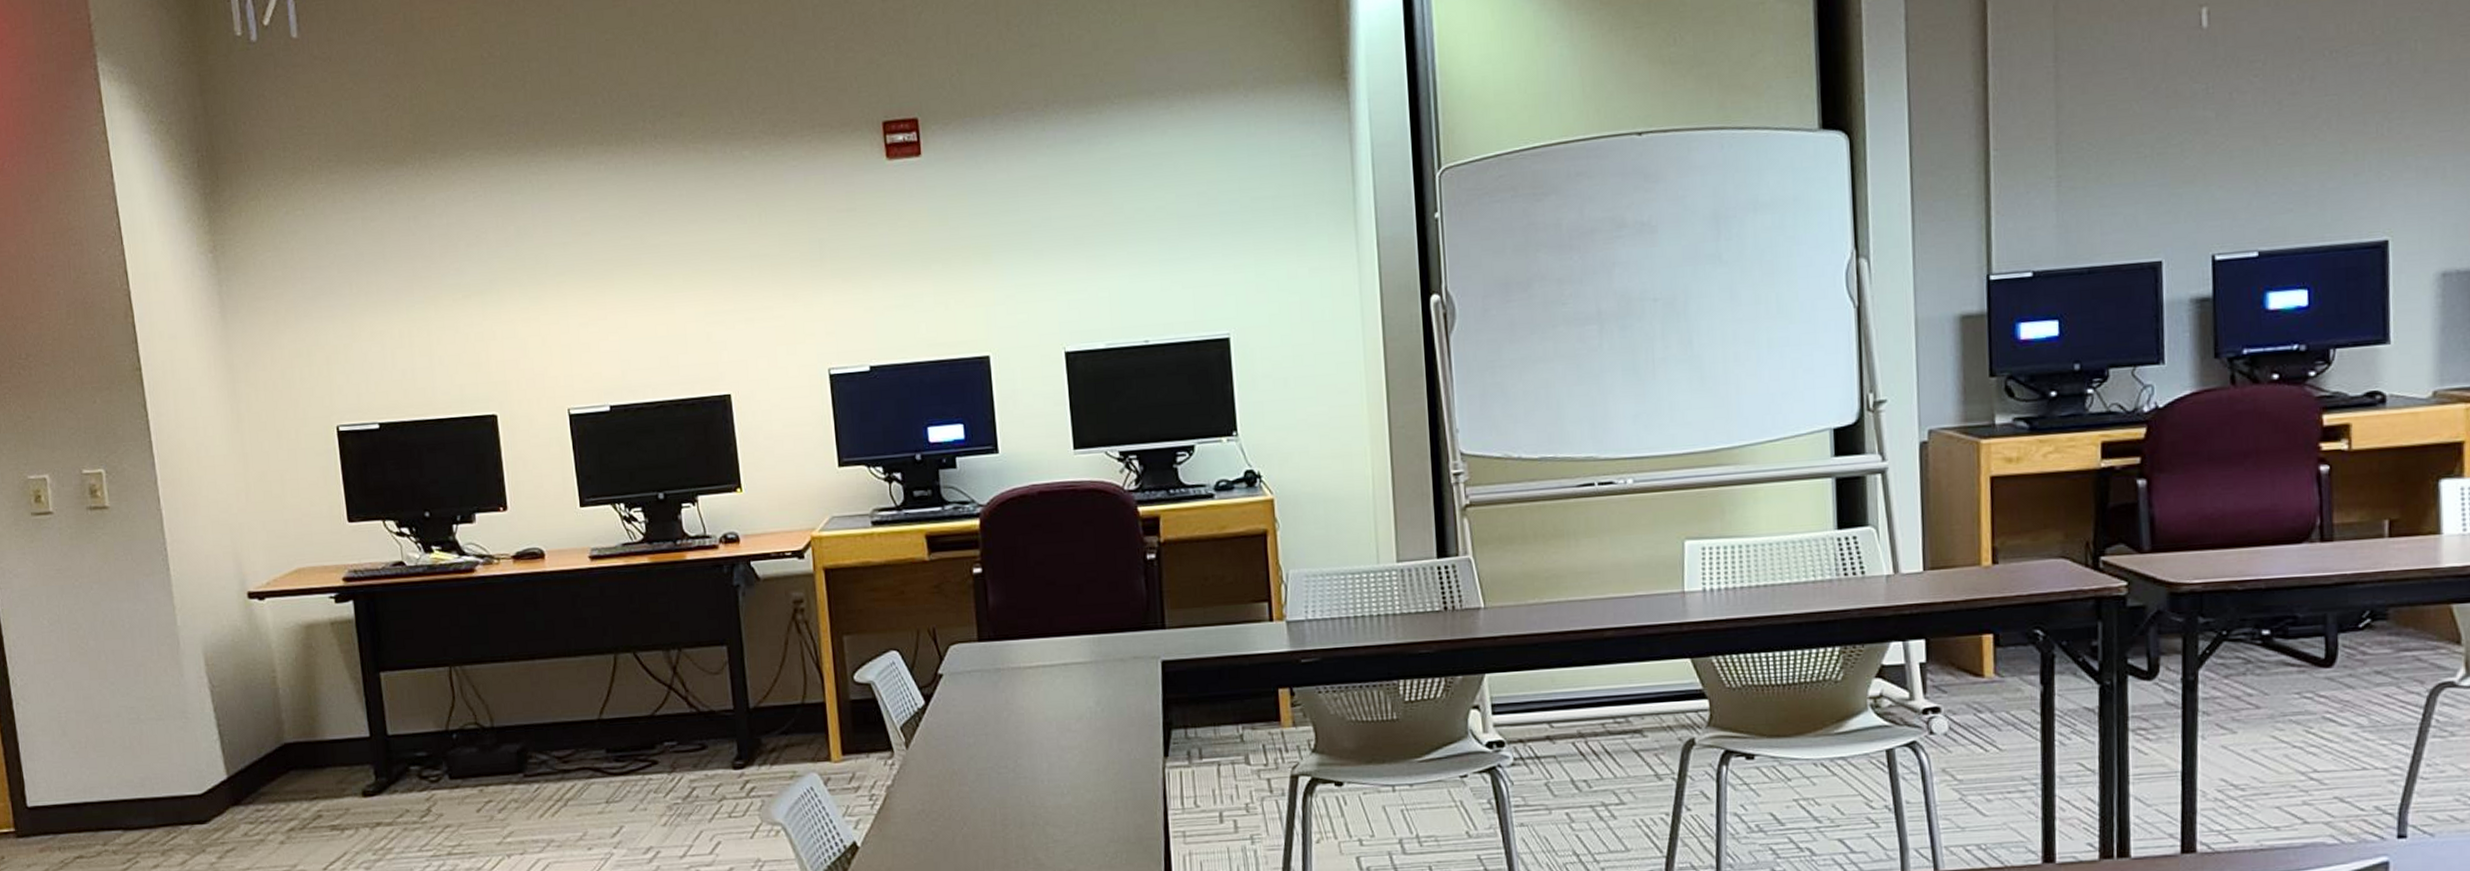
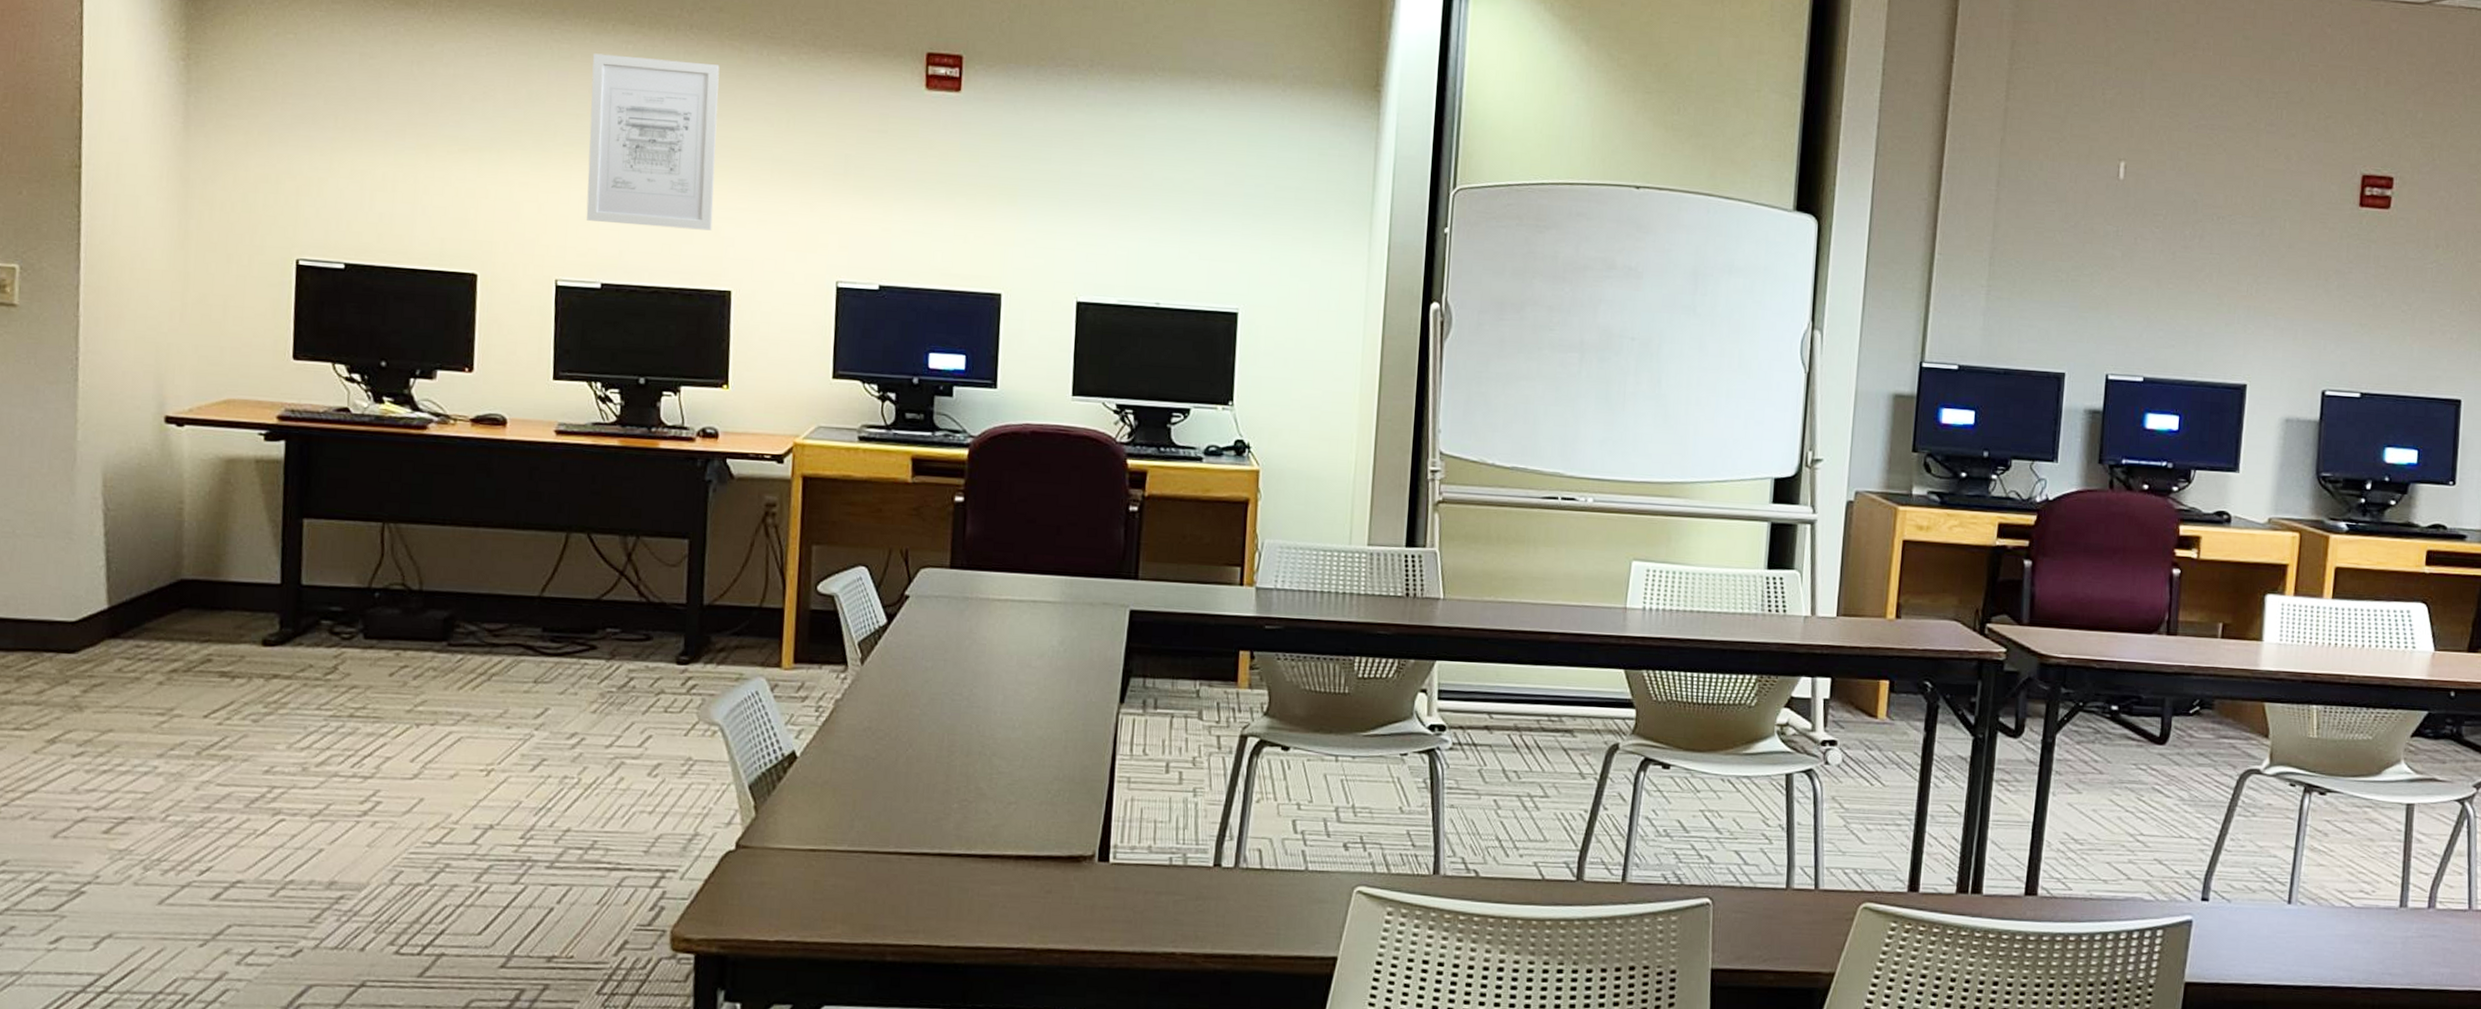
wall art: none [569,170,704,346] -> present [586,53,720,231]

